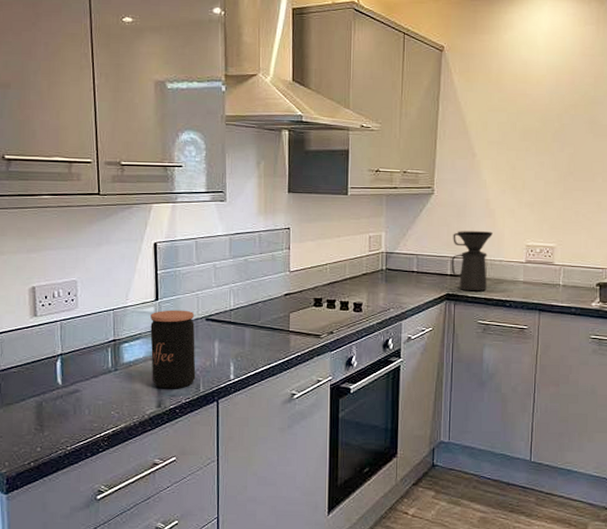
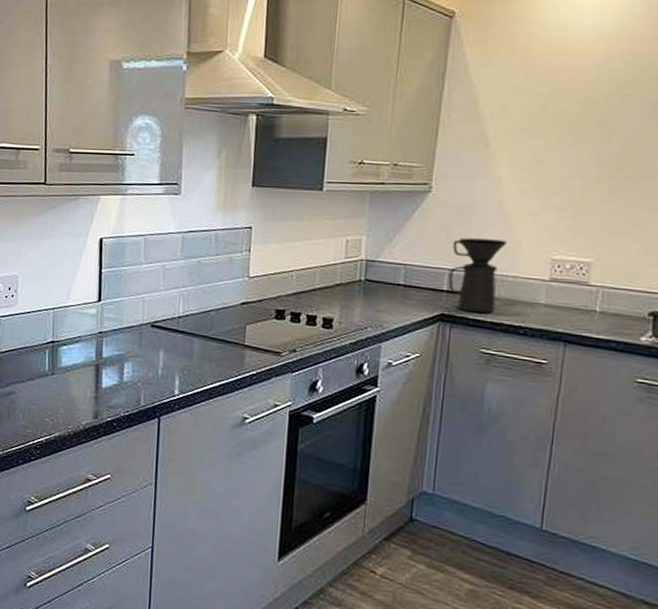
coffee jar: present [150,310,196,389] -> none [89,312,139,400]

